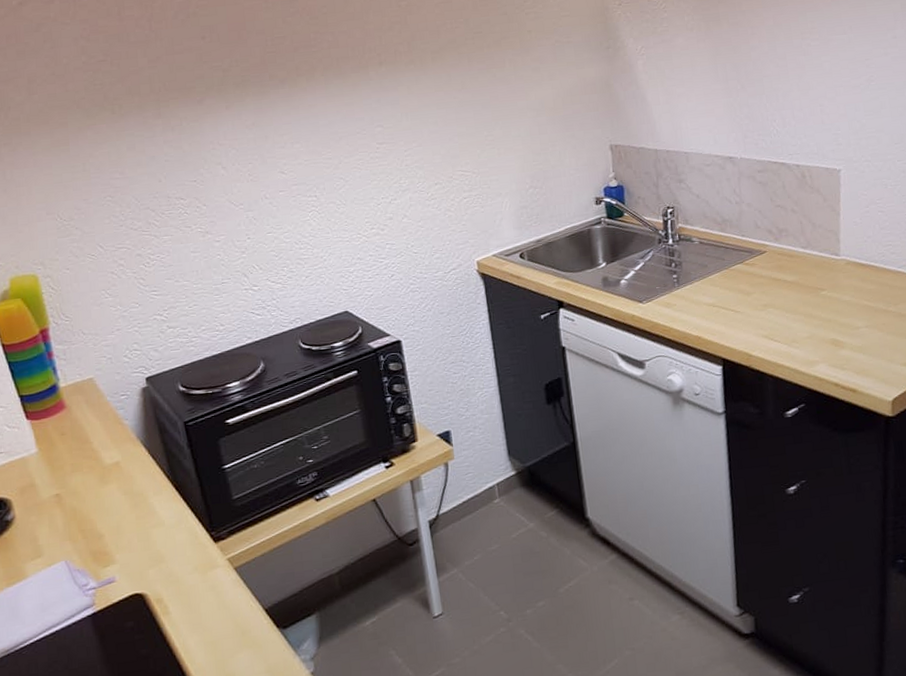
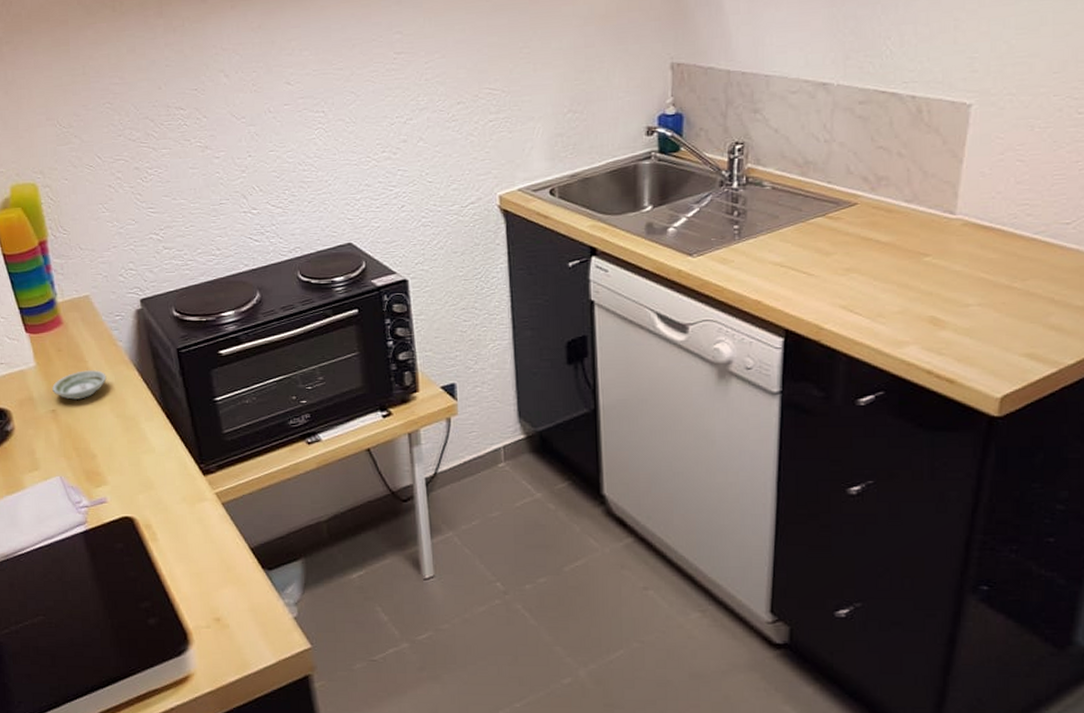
saucer: none [55,449,113,483] -> present [52,369,107,401]

